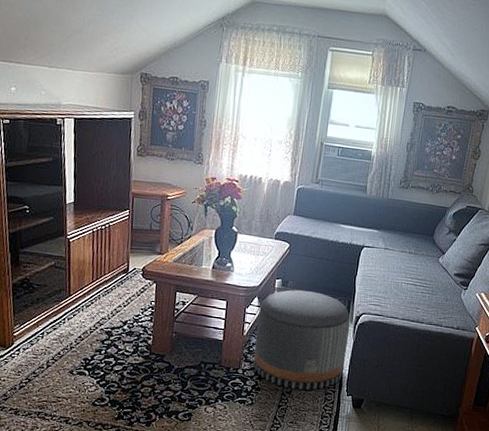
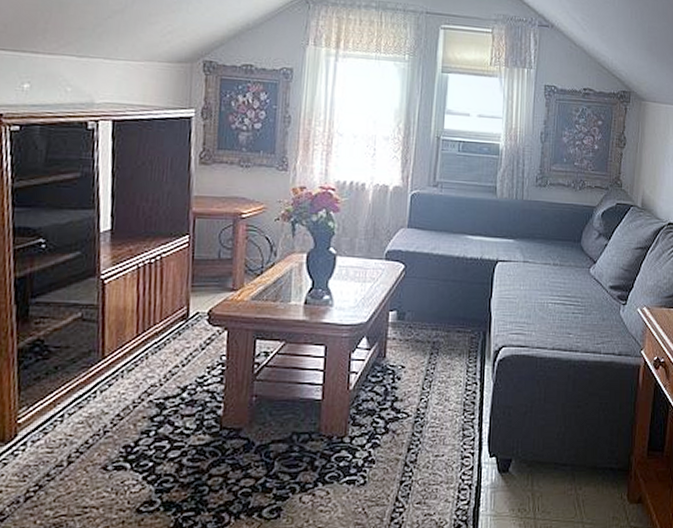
pouf: present [253,290,350,390] -> none [363,322,488,456]

